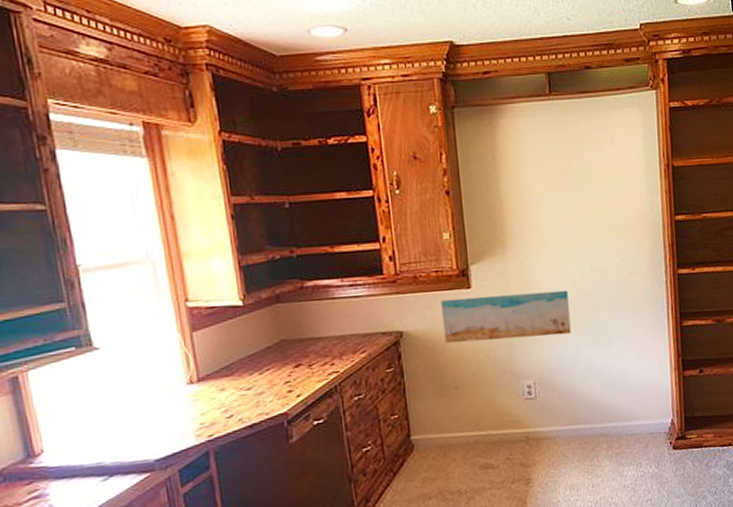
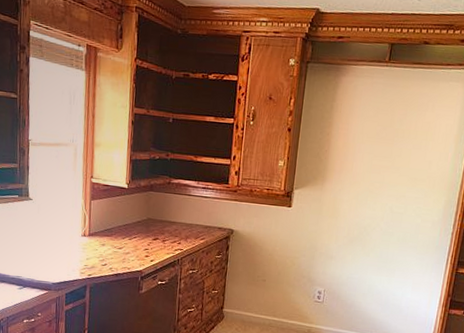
wall art: present [441,290,571,344] -> none [263,212,367,259]

